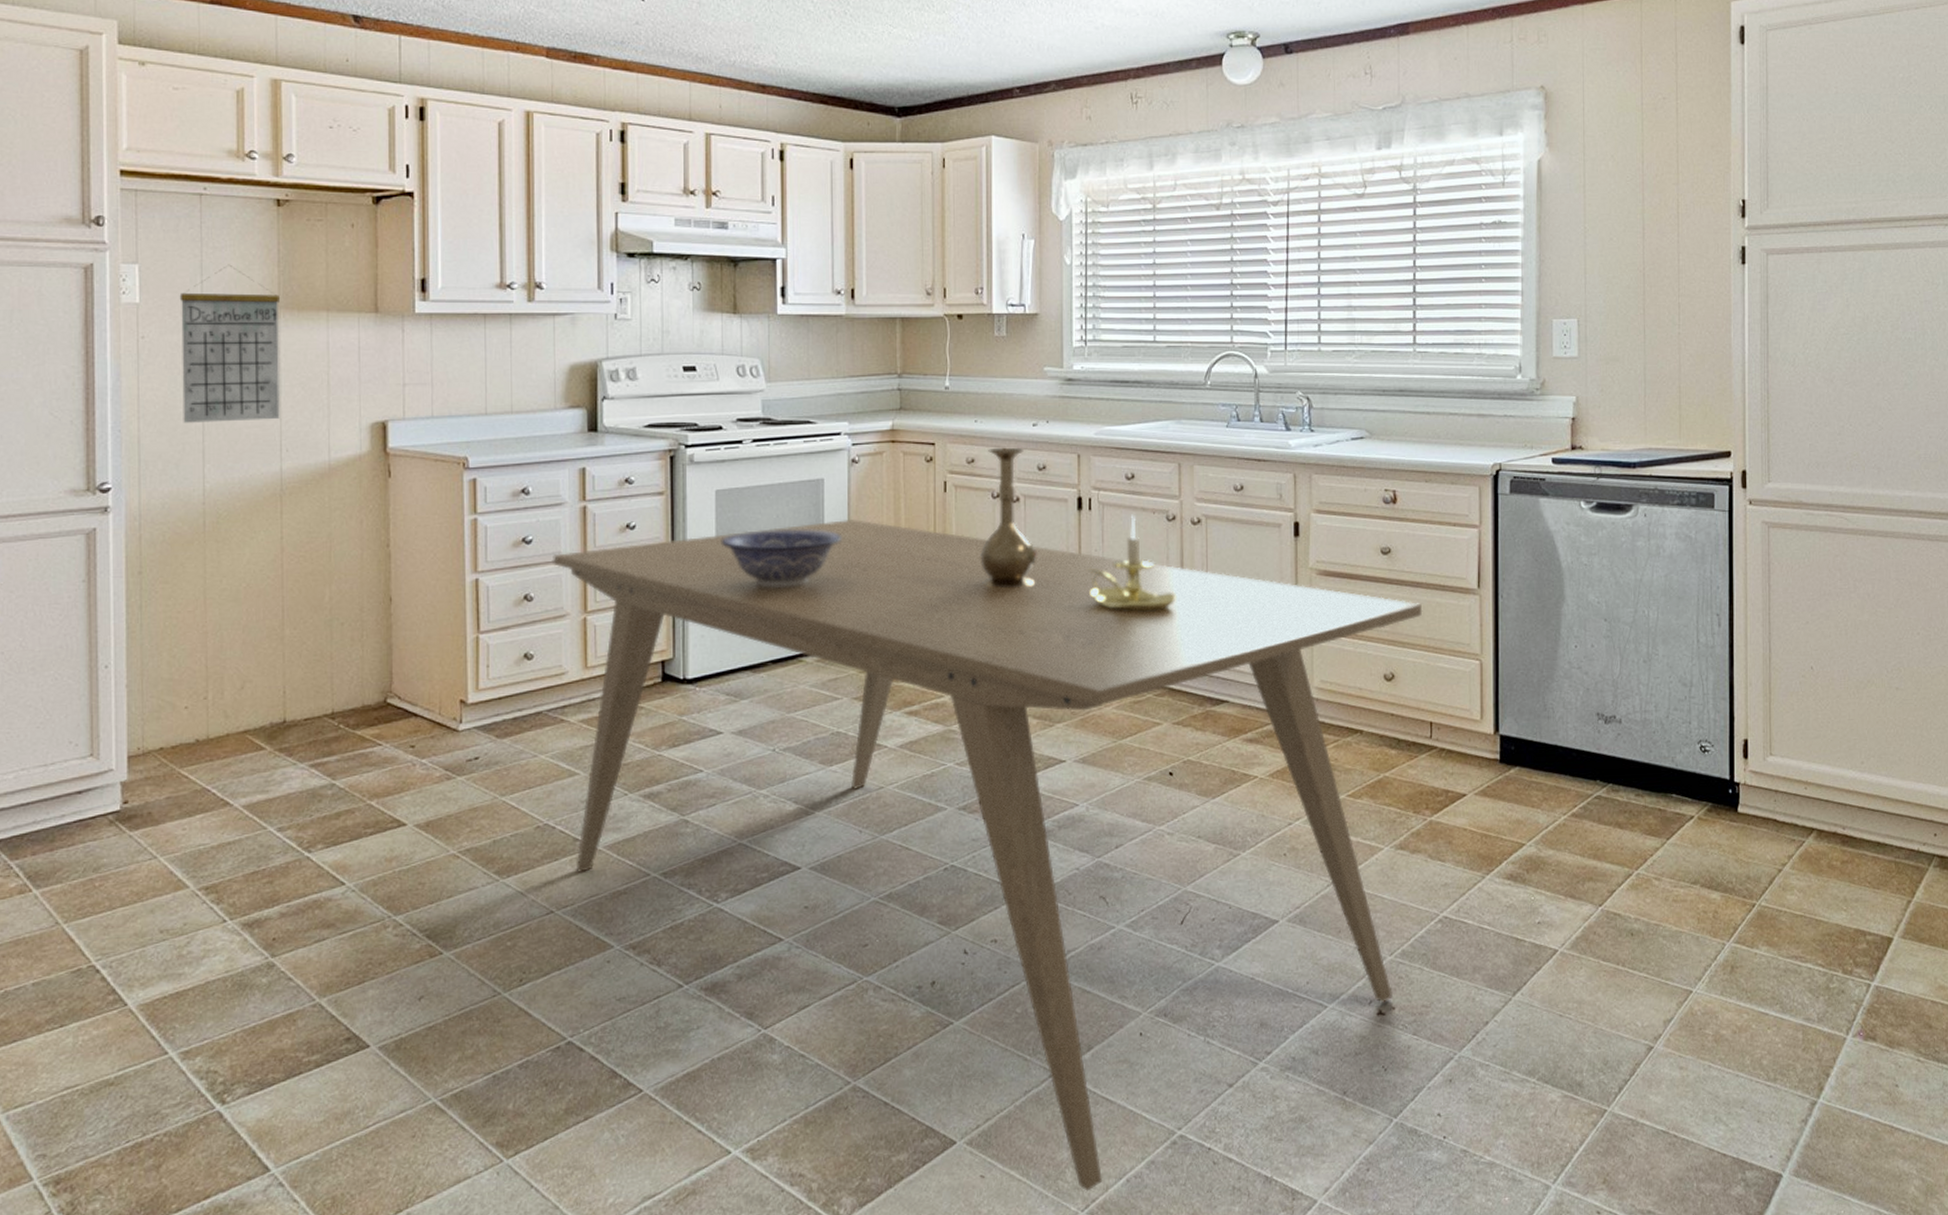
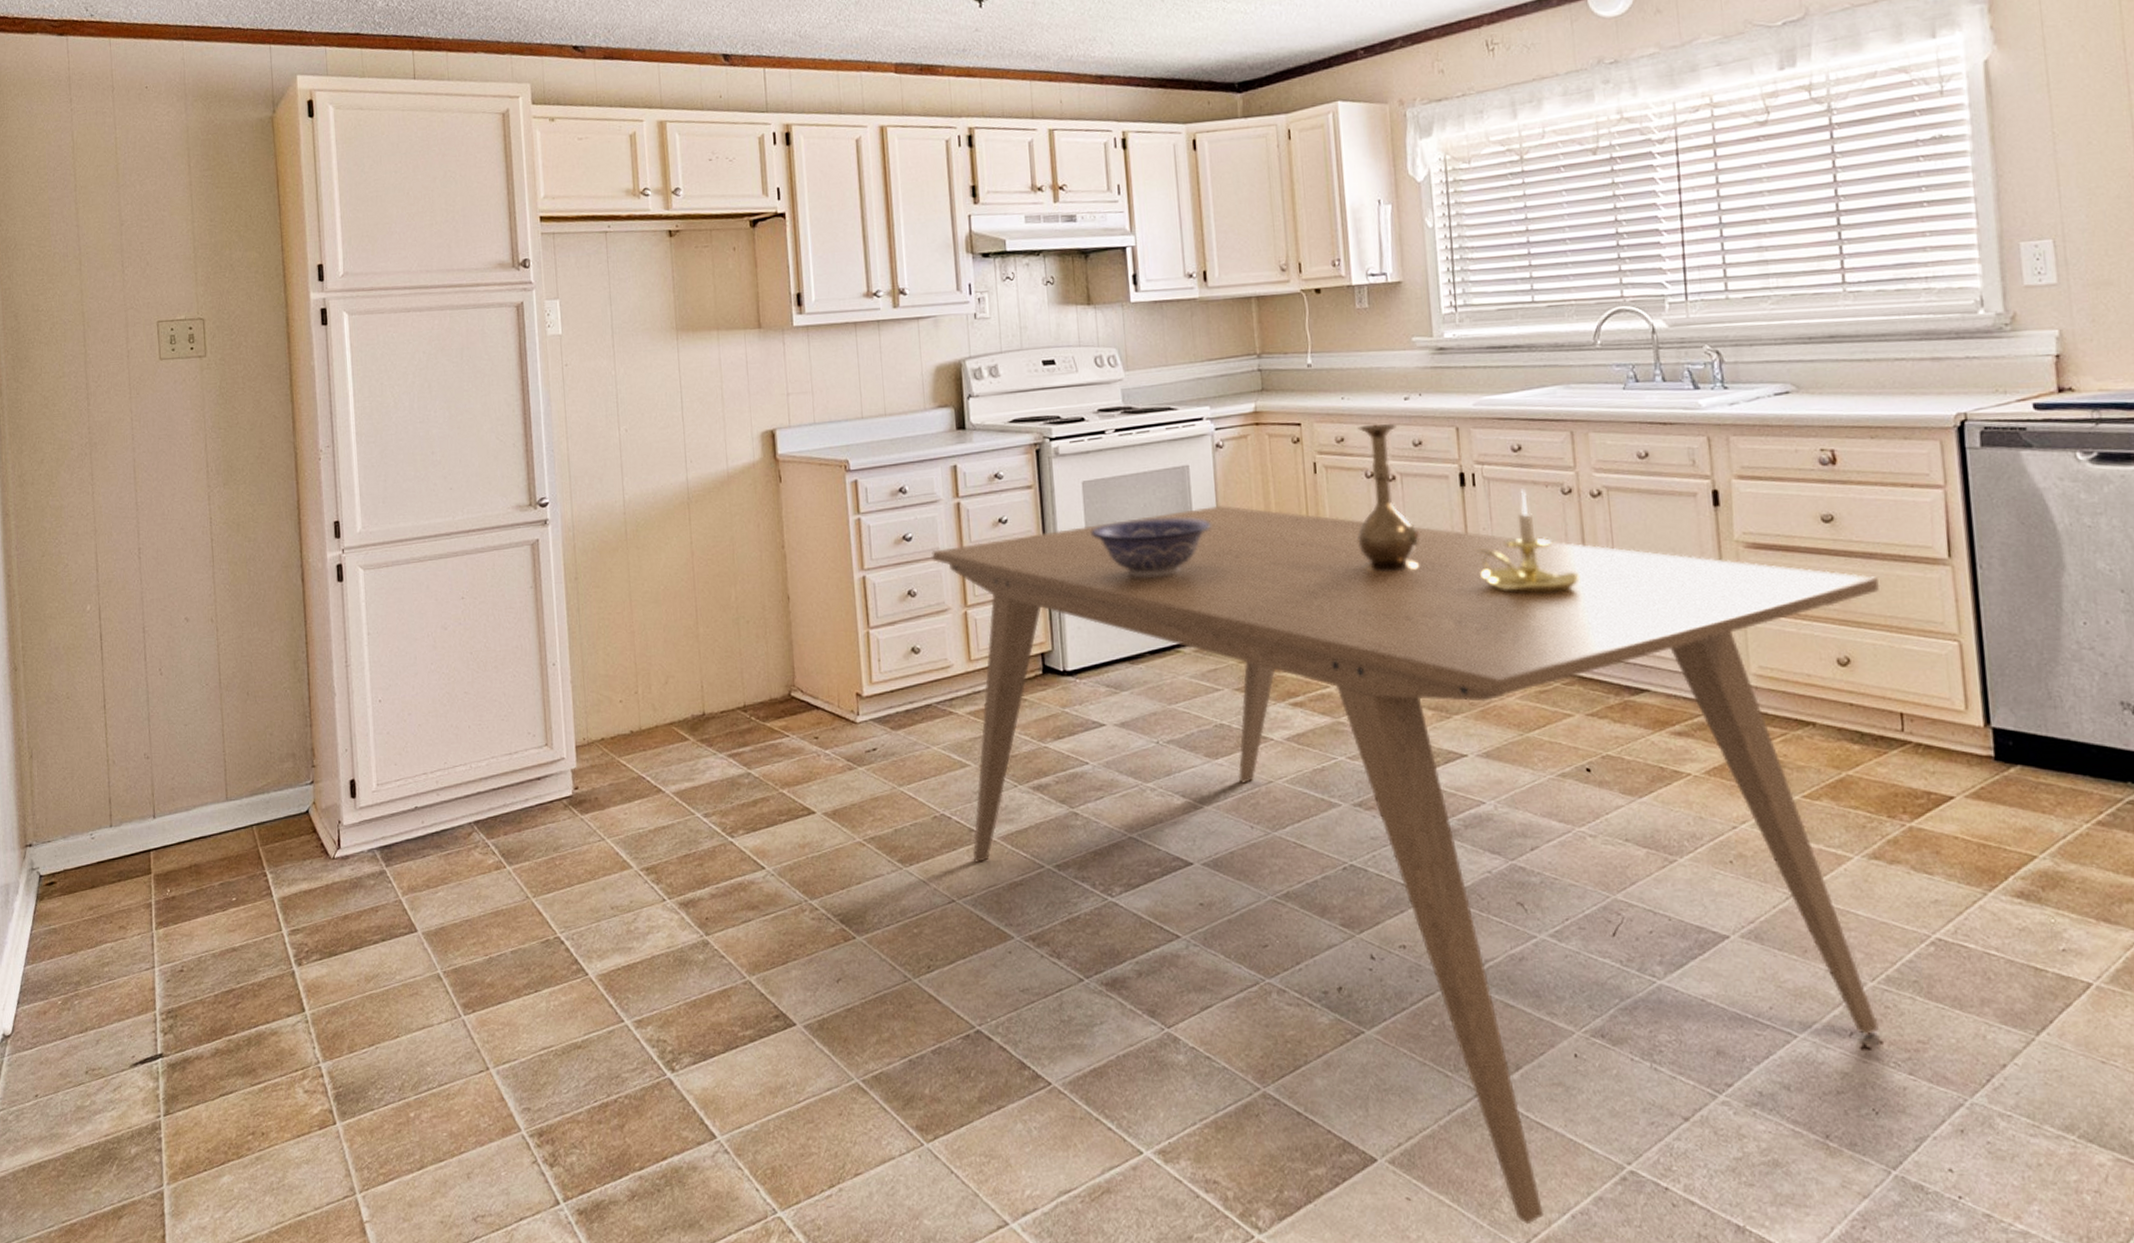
calendar: present [179,264,281,423] -> none [594,293,683,441]

